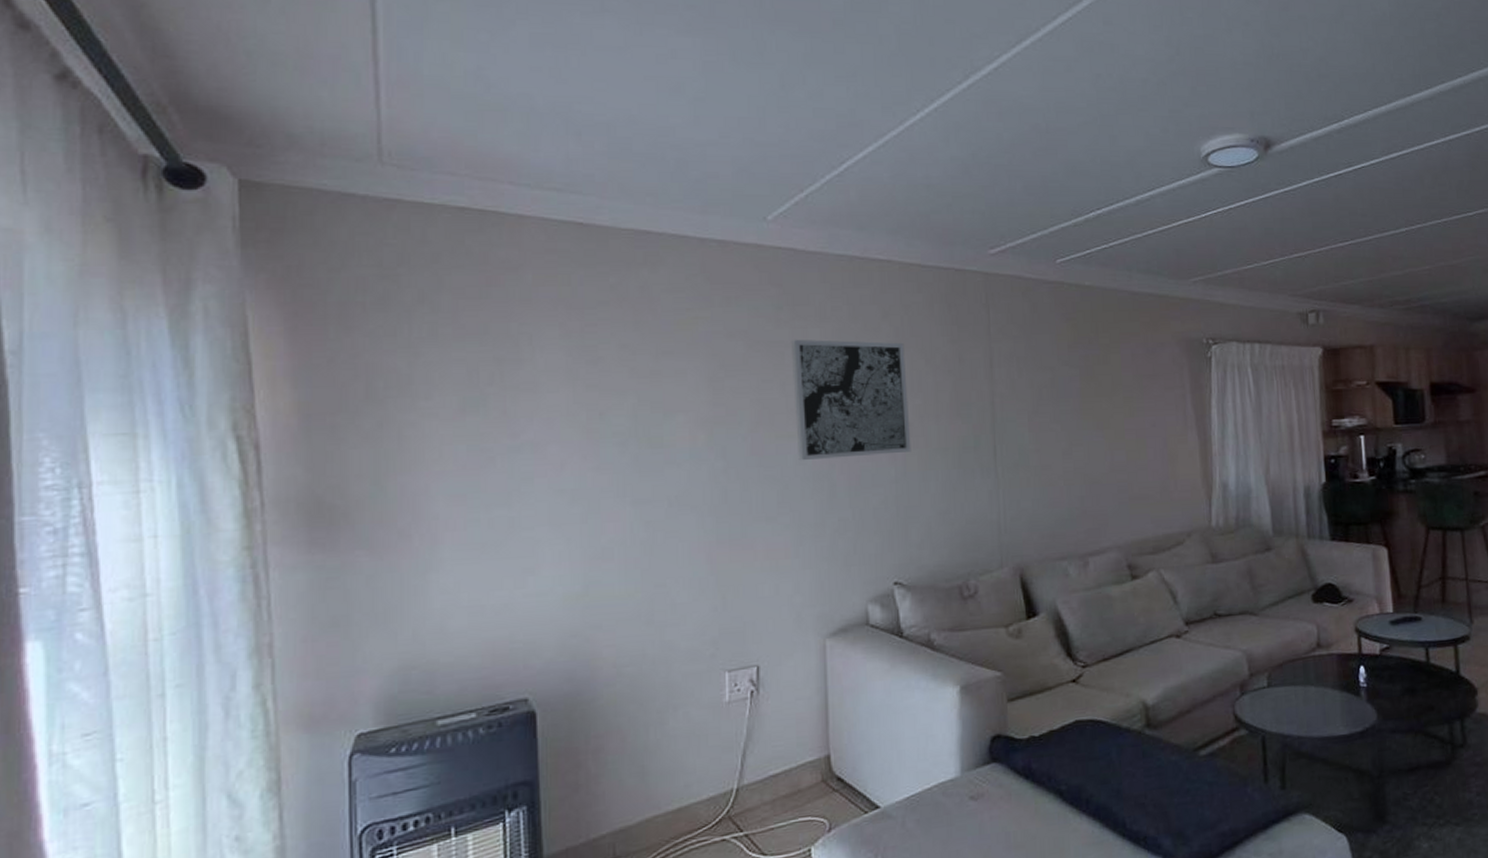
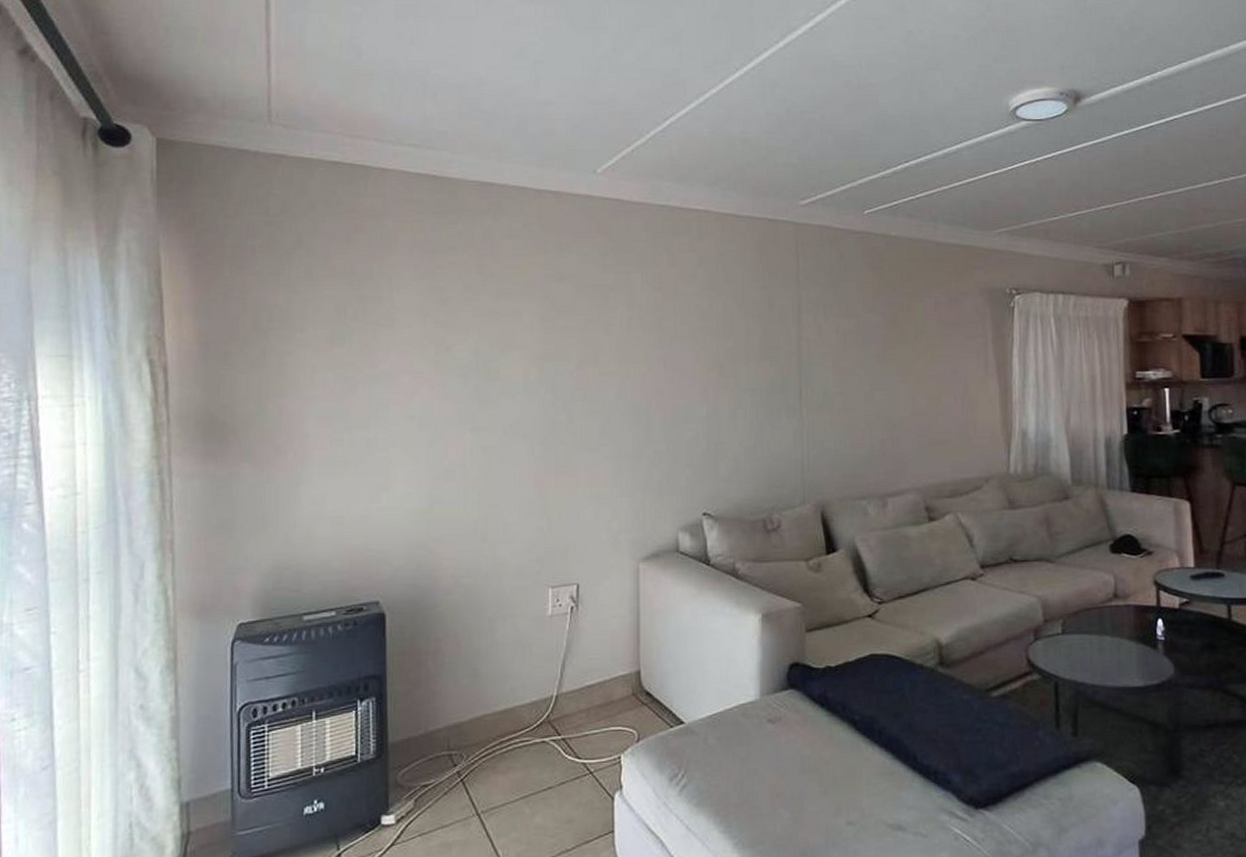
wall art: present [790,340,911,461] -> none [615,284,722,397]

